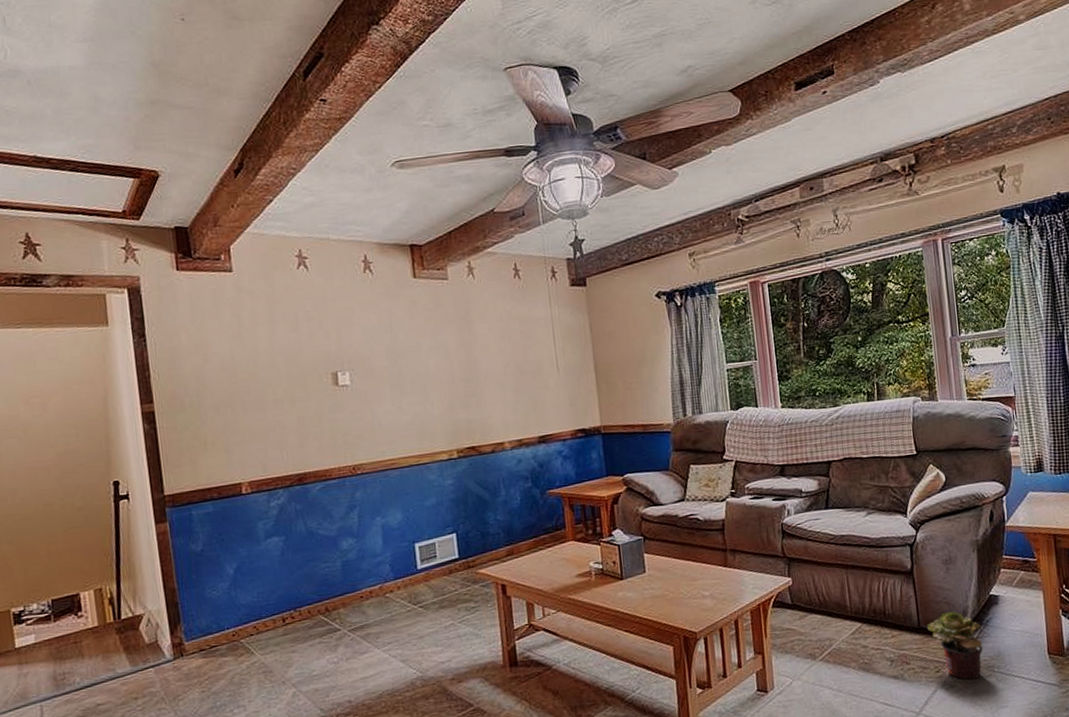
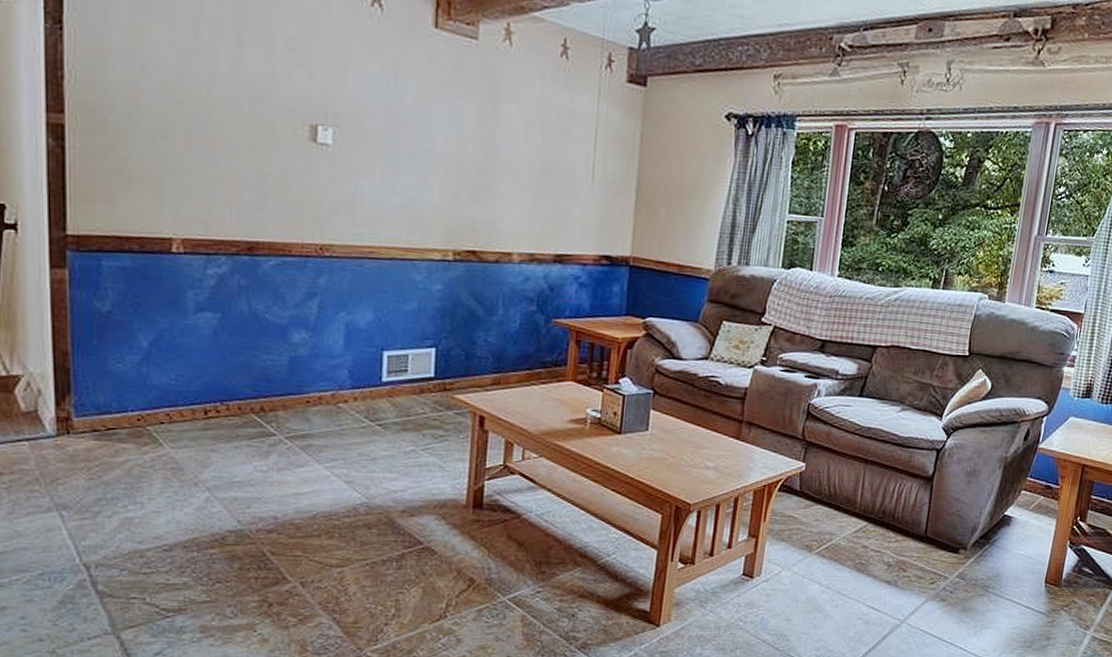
potted plant: present [927,611,984,680] -> none [933,525,987,596]

